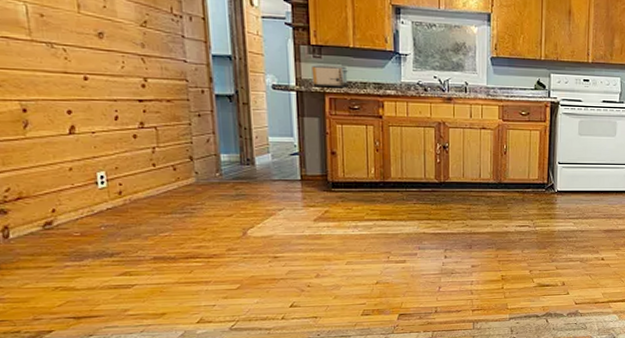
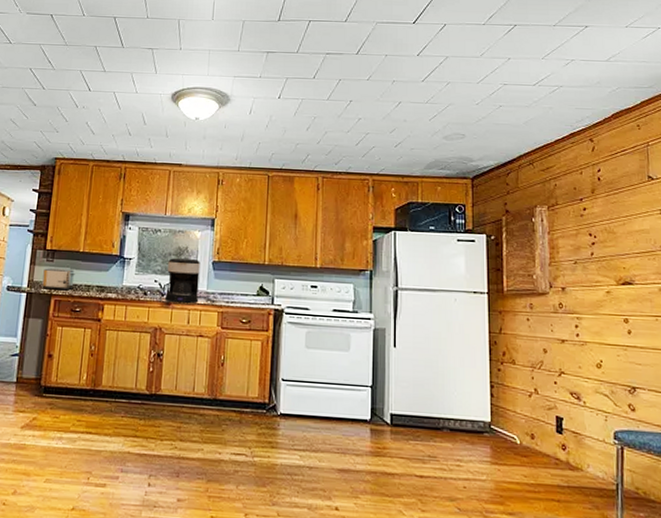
coffee maker: none [441,54,496,101] -> present [160,258,215,306]

